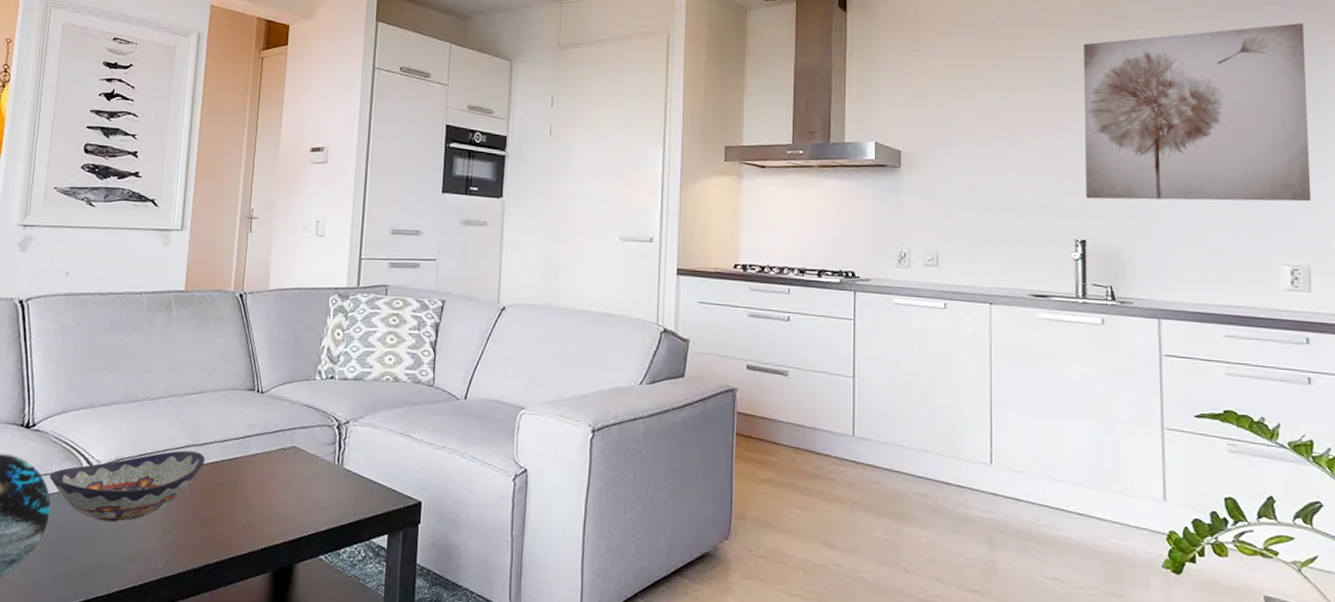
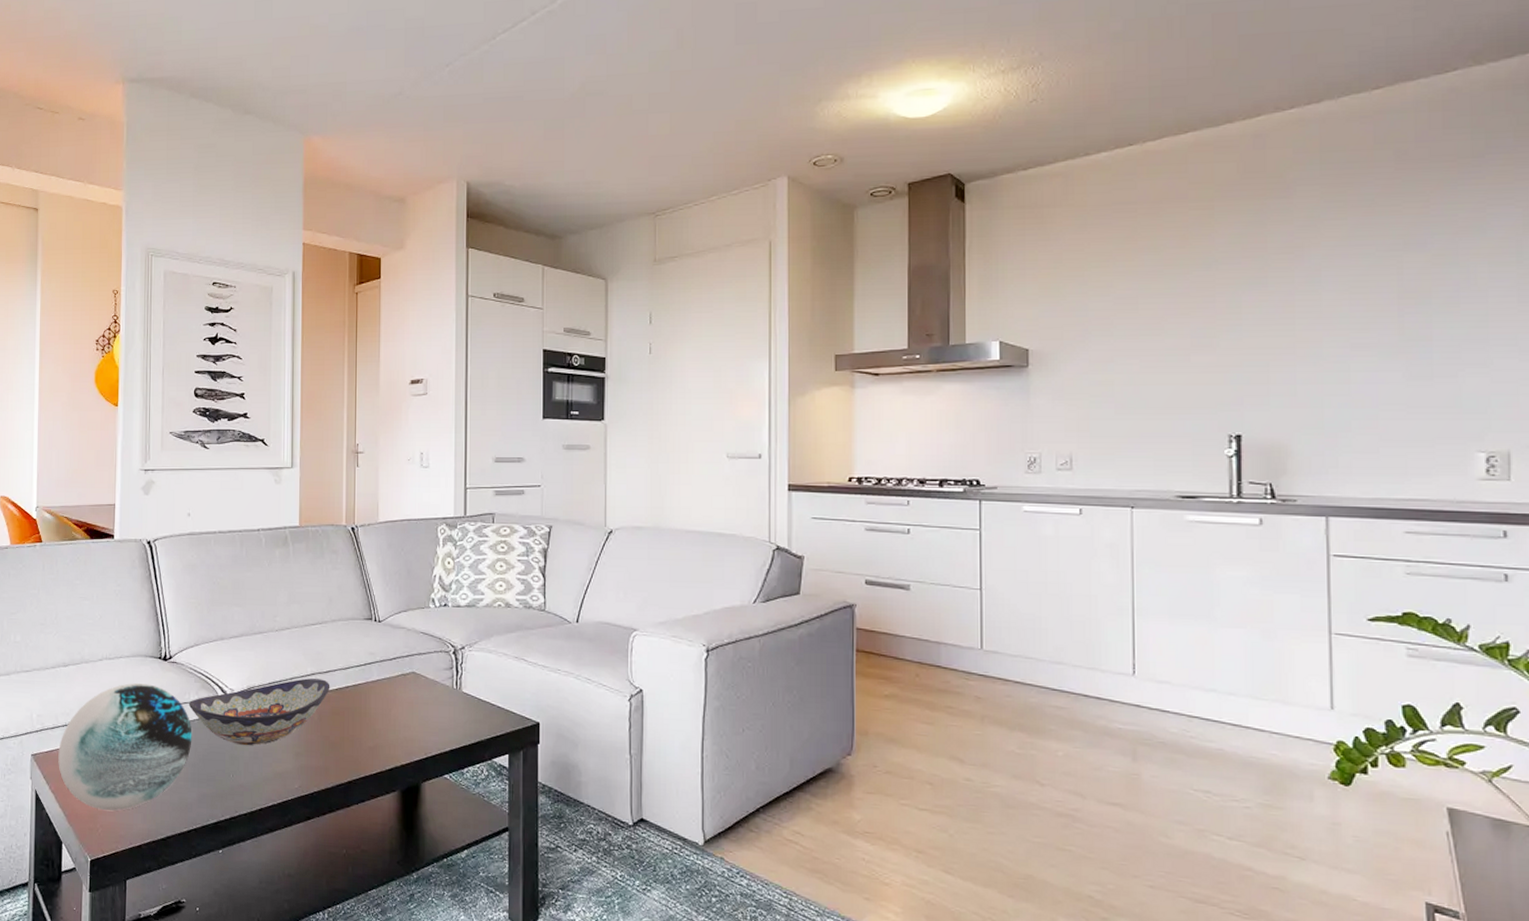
wall art: present [1083,23,1312,202] -> none [1237,177,1514,390]

